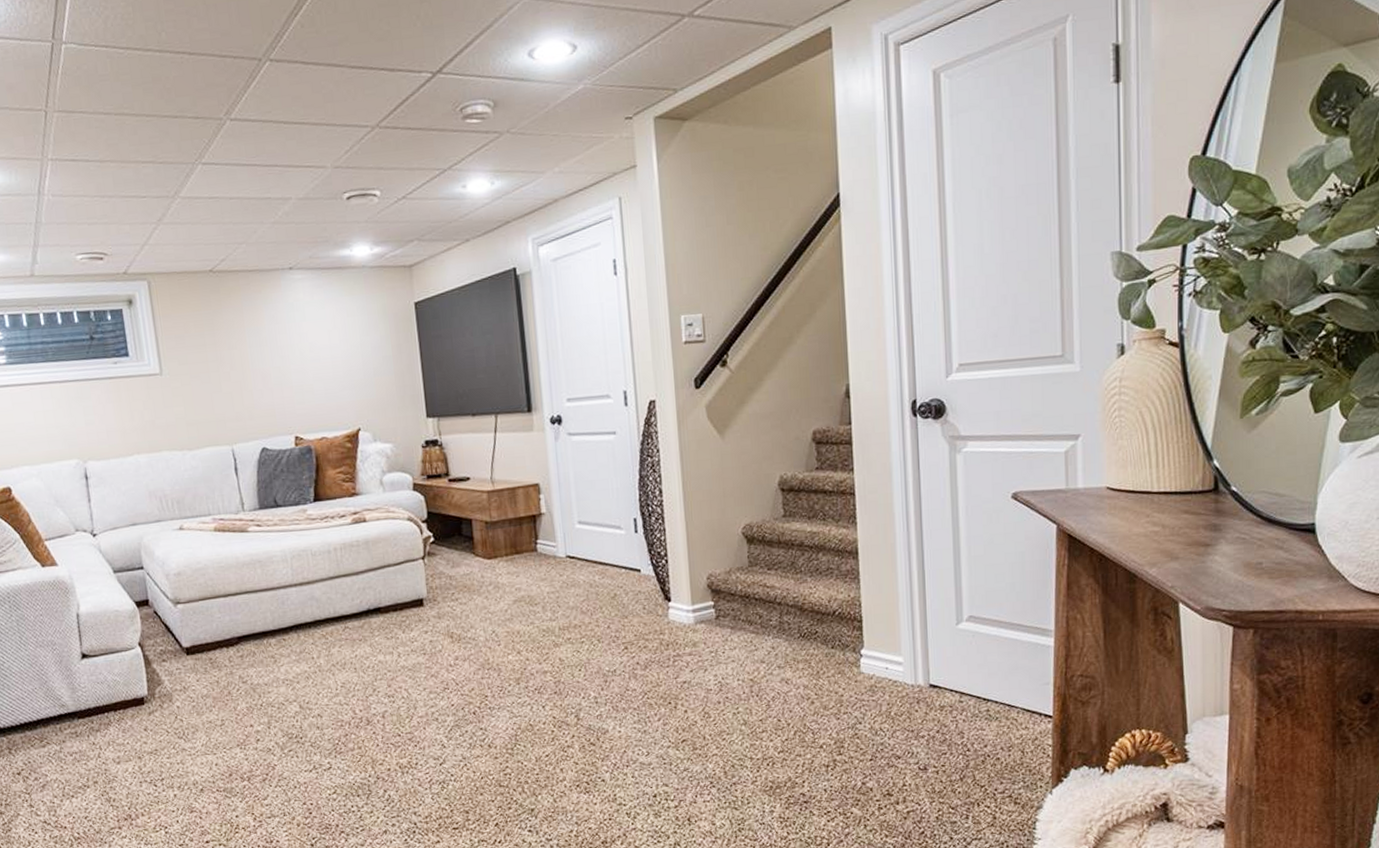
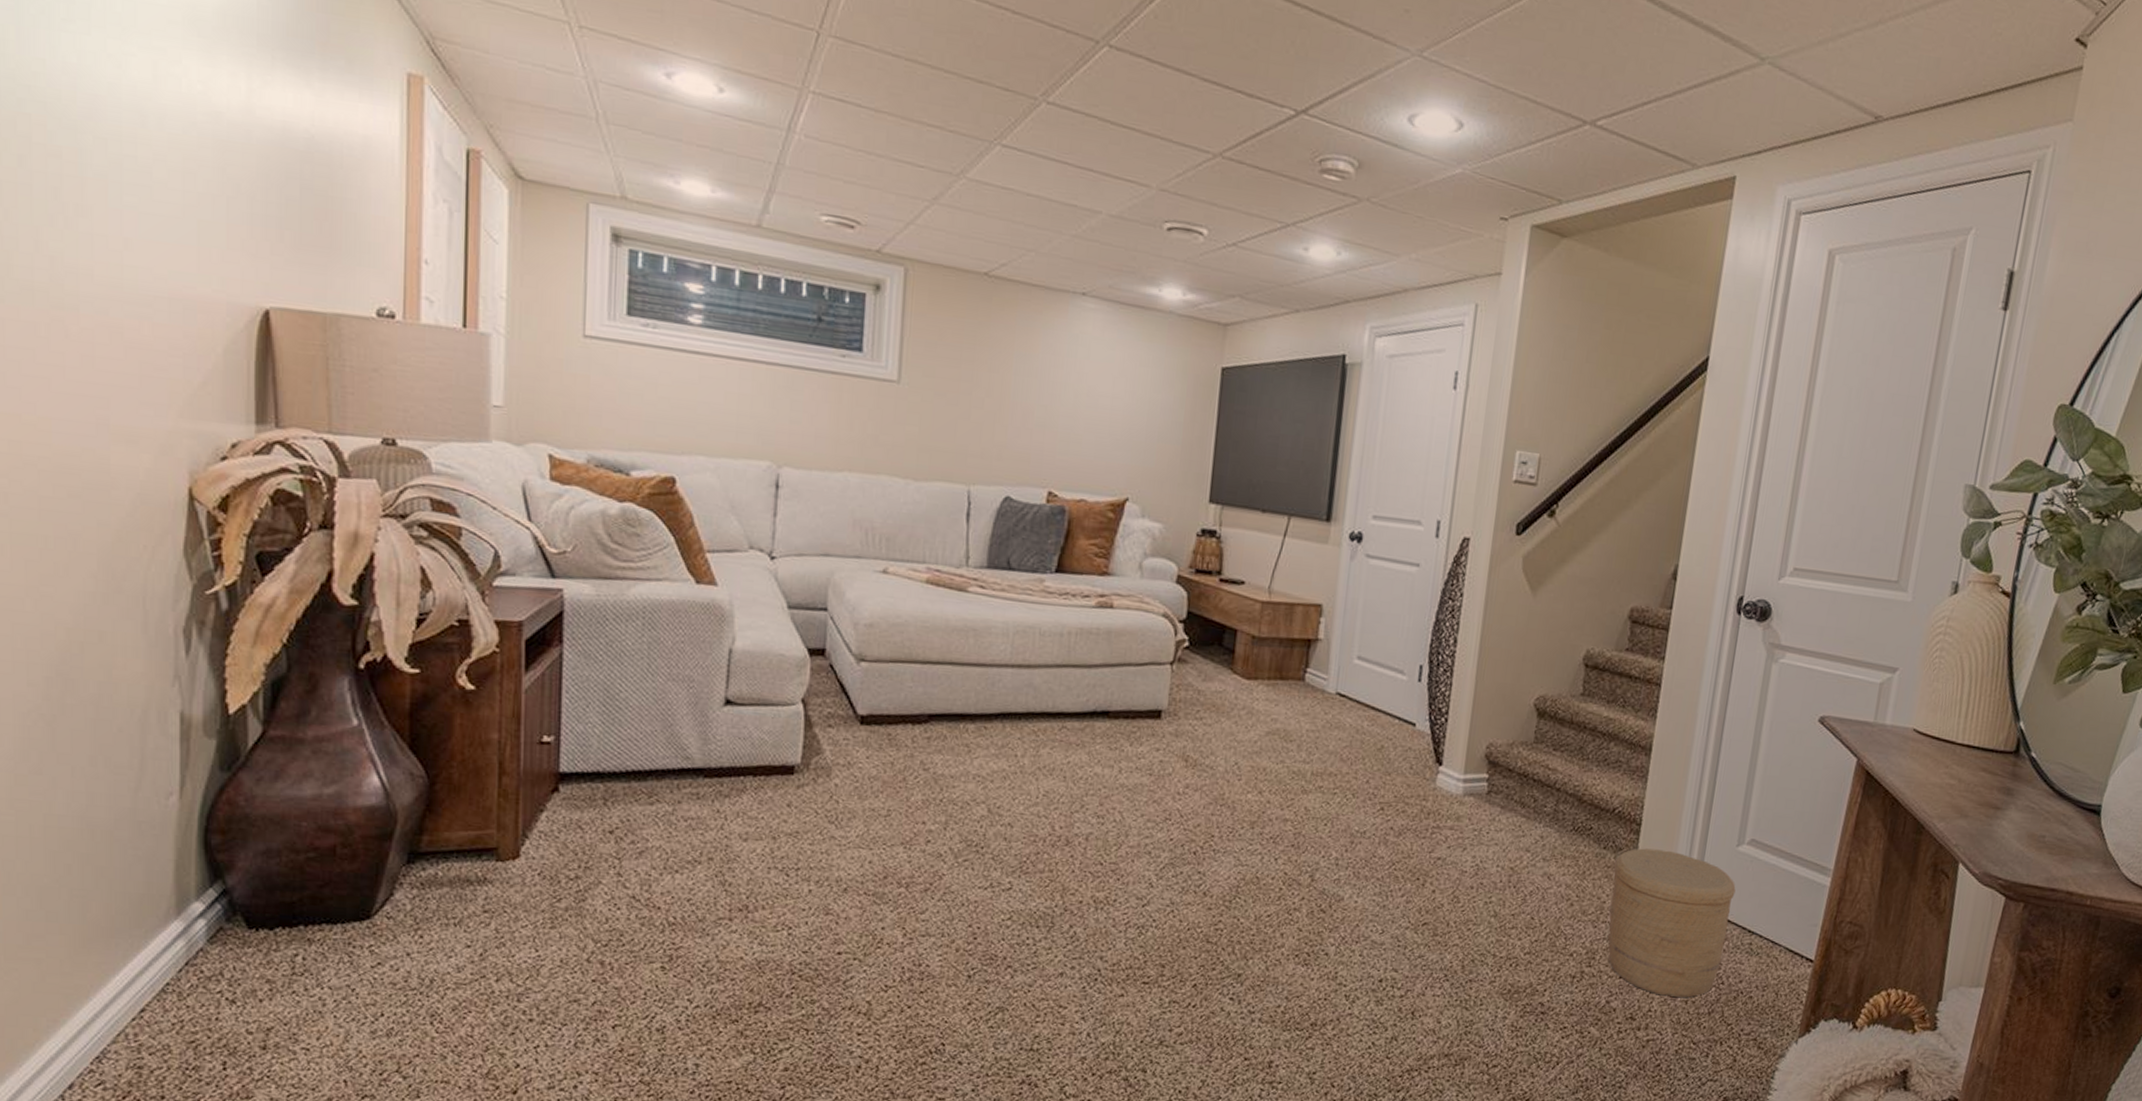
woven basket: none [845,639,964,770] -> present [1607,848,1736,999]

